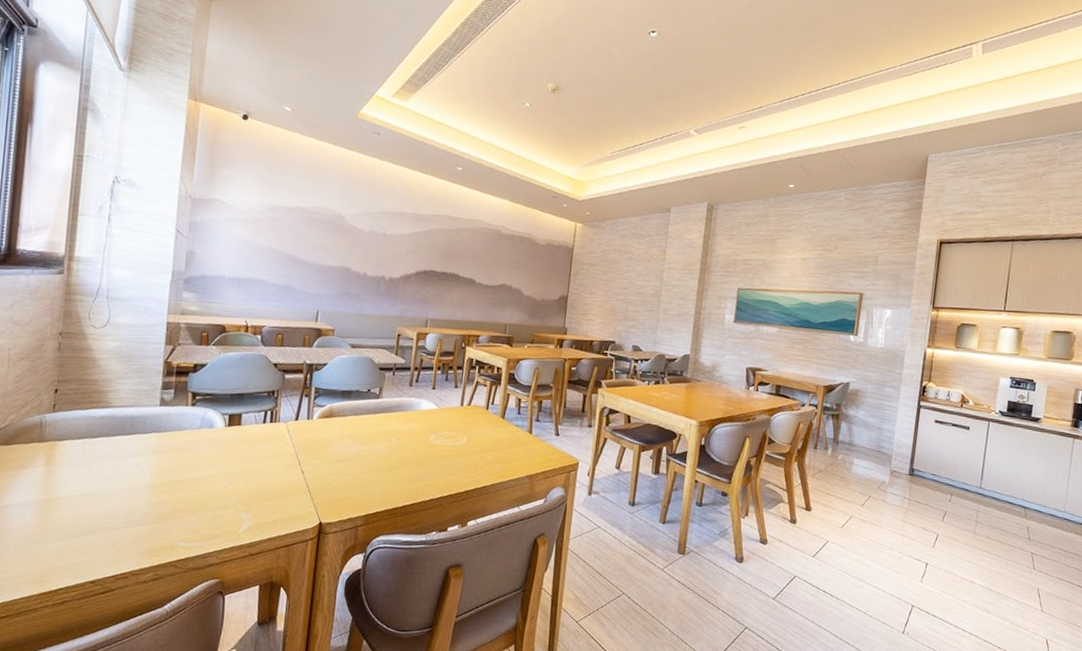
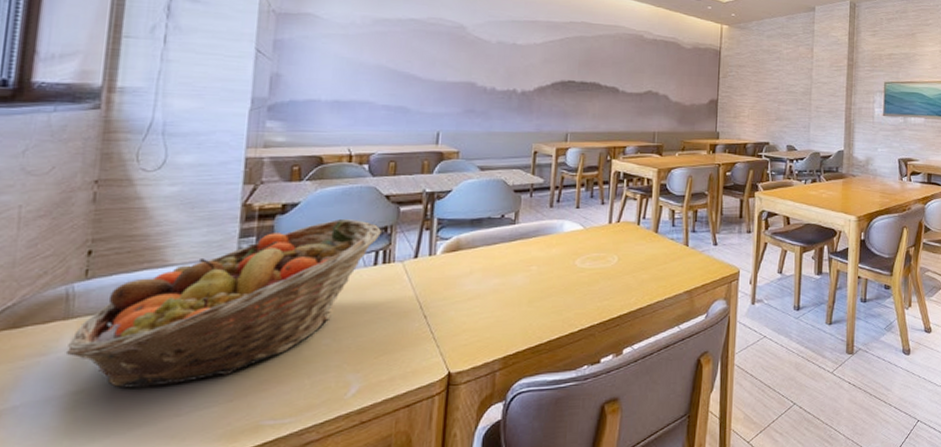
fruit basket: none [40,381,271,504] -> present [65,219,383,388]

